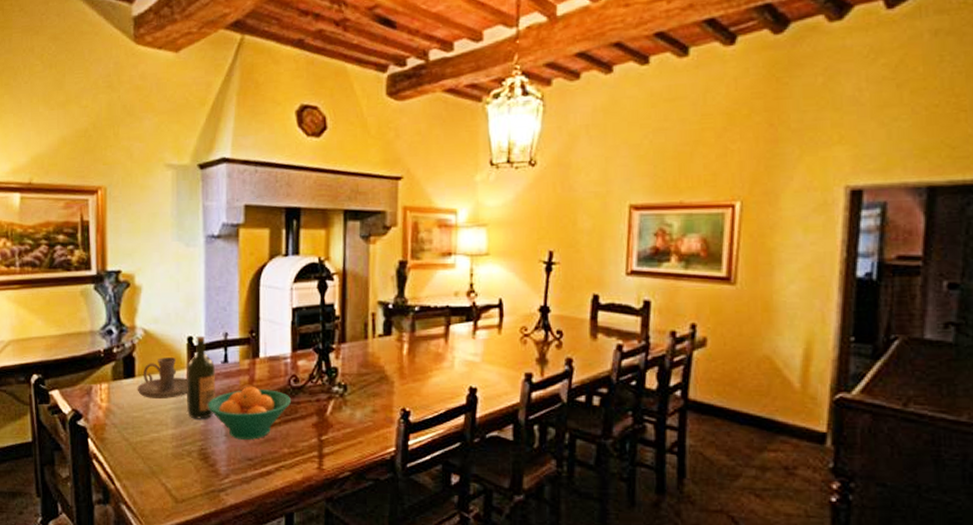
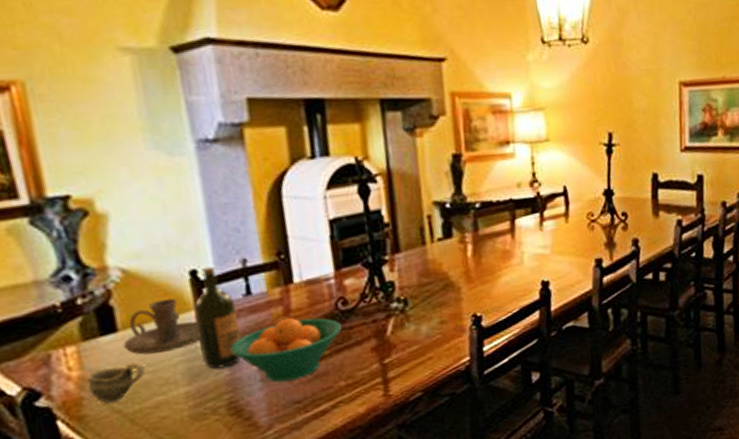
cup: none [110,403,148,431] -> present [87,362,145,403]

